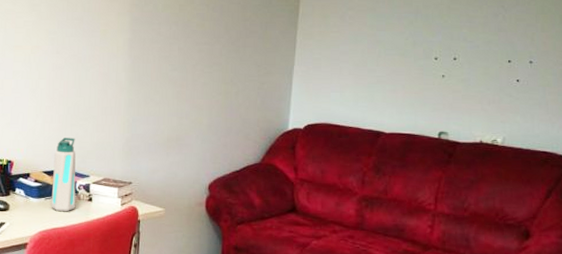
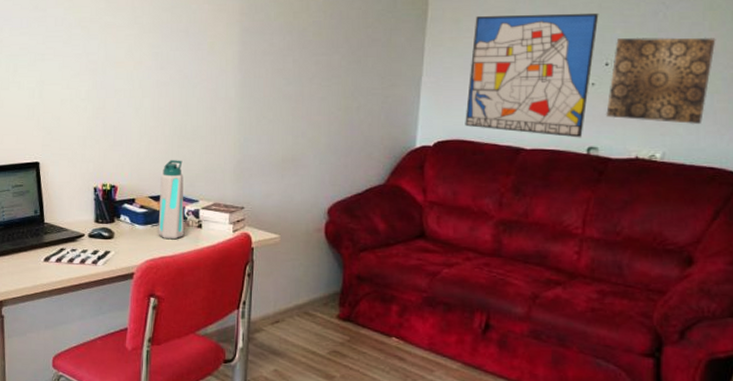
wall art: none [332,13,448,124] -> present [465,13,599,138]
wall art: none [453,35,547,114] -> present [605,37,716,125]

